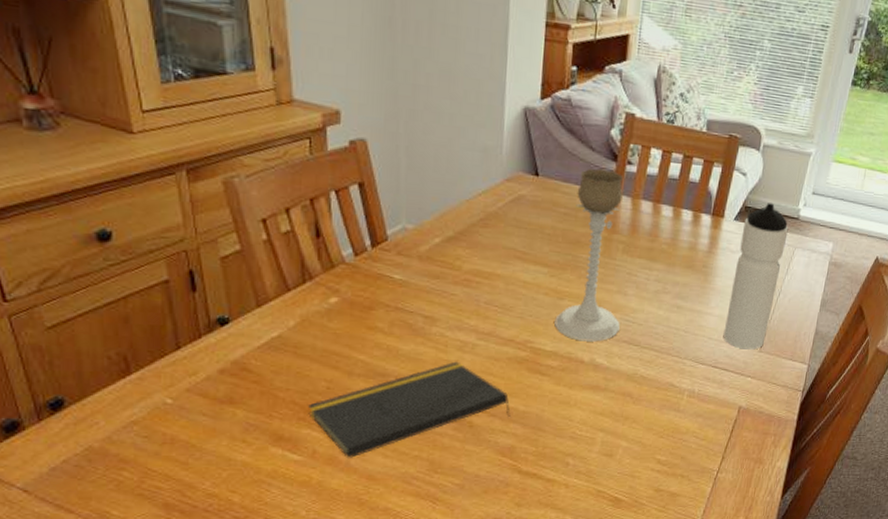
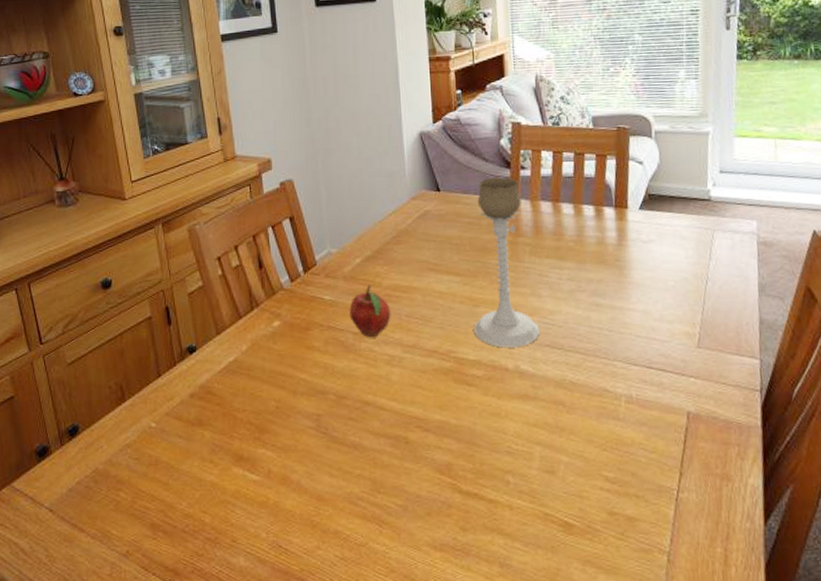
notepad: present [308,361,510,459] -> none [262,375,443,479]
fruit: none [421,267,469,323] -> present [349,285,391,338]
water bottle: present [723,203,789,350] -> none [650,187,702,346]

